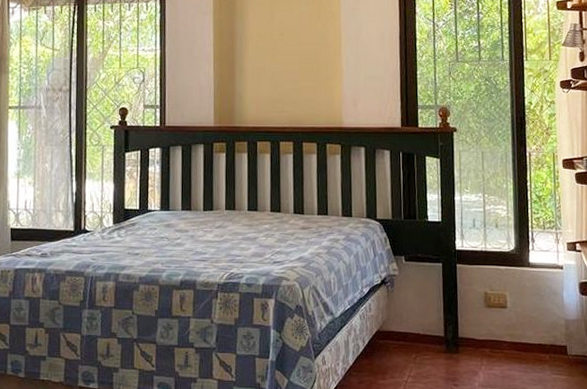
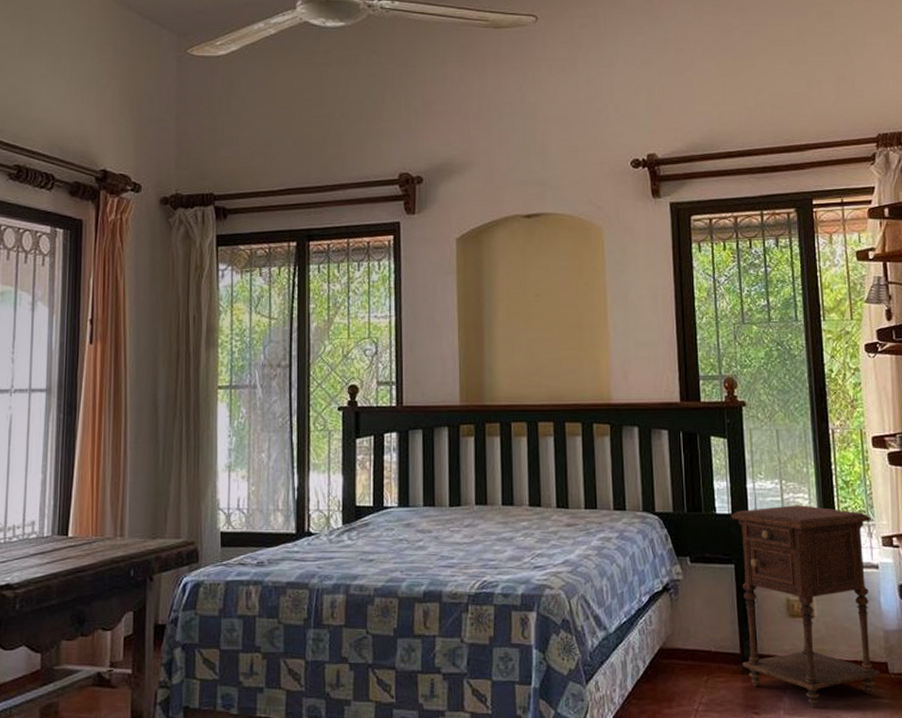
nightstand: none [440,215,561,381] -> present [730,505,881,707]

